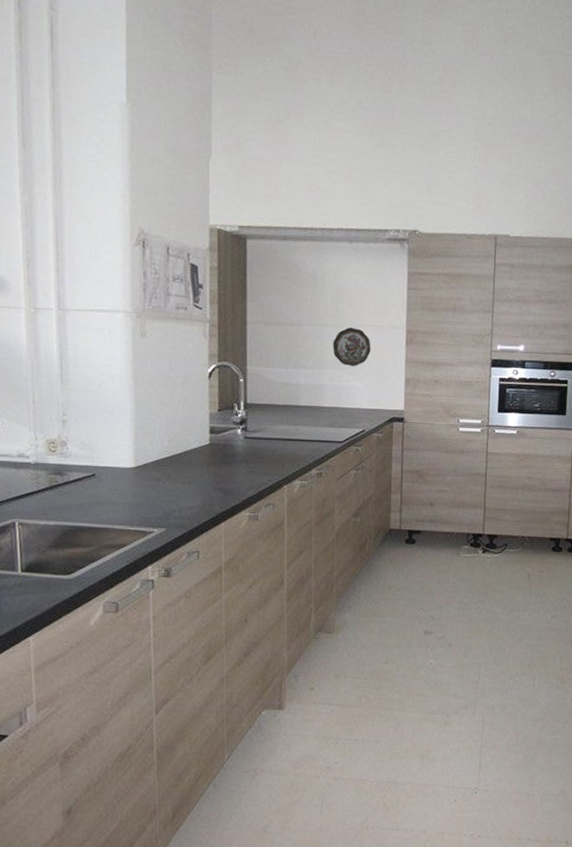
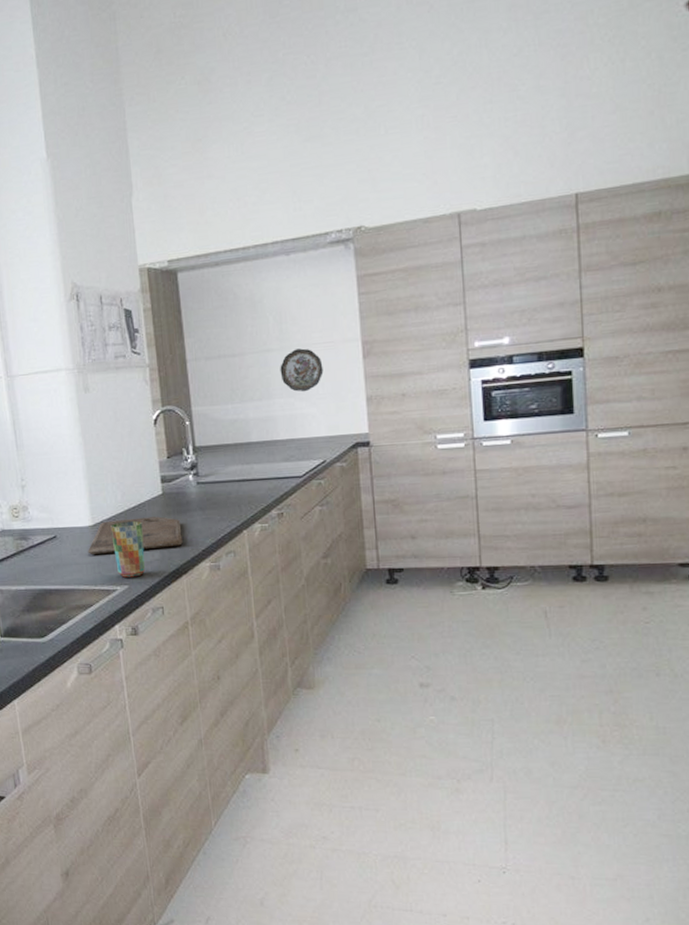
cutting board: none [126,464,225,496] -> present [87,516,183,554]
cup: none [153,466,187,521] -> present [110,520,146,578]

